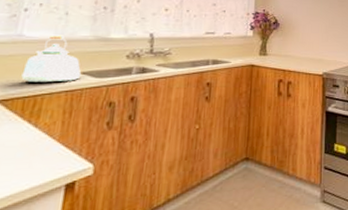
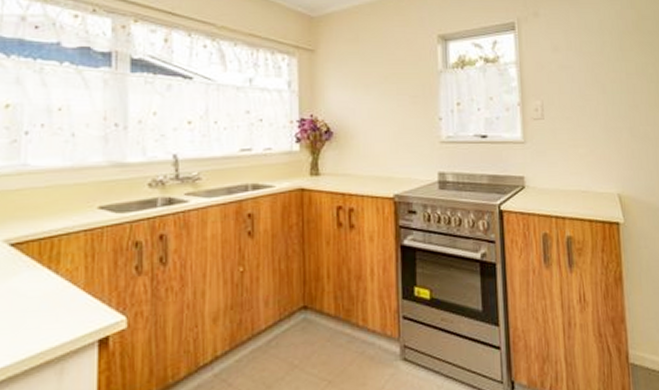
kettle: present [21,35,82,83] -> none [33,162,100,221]

